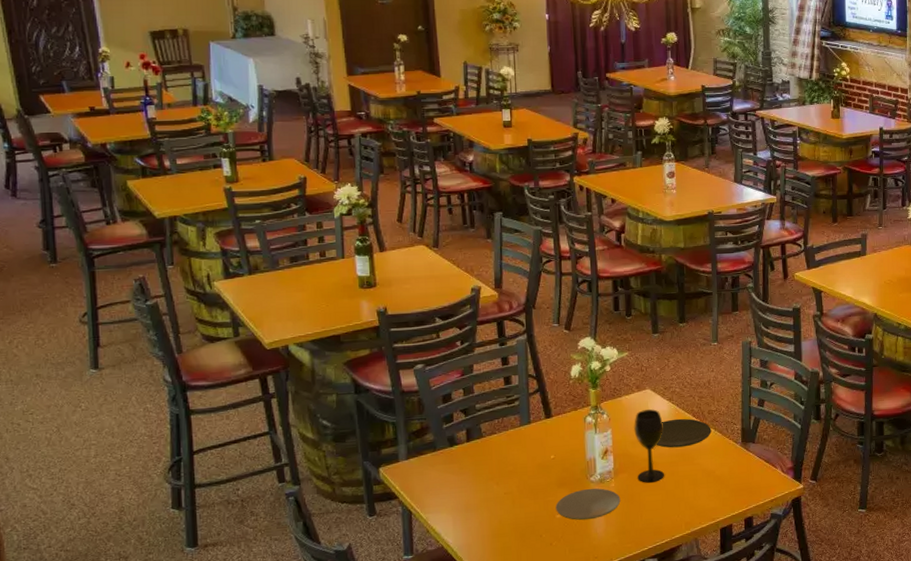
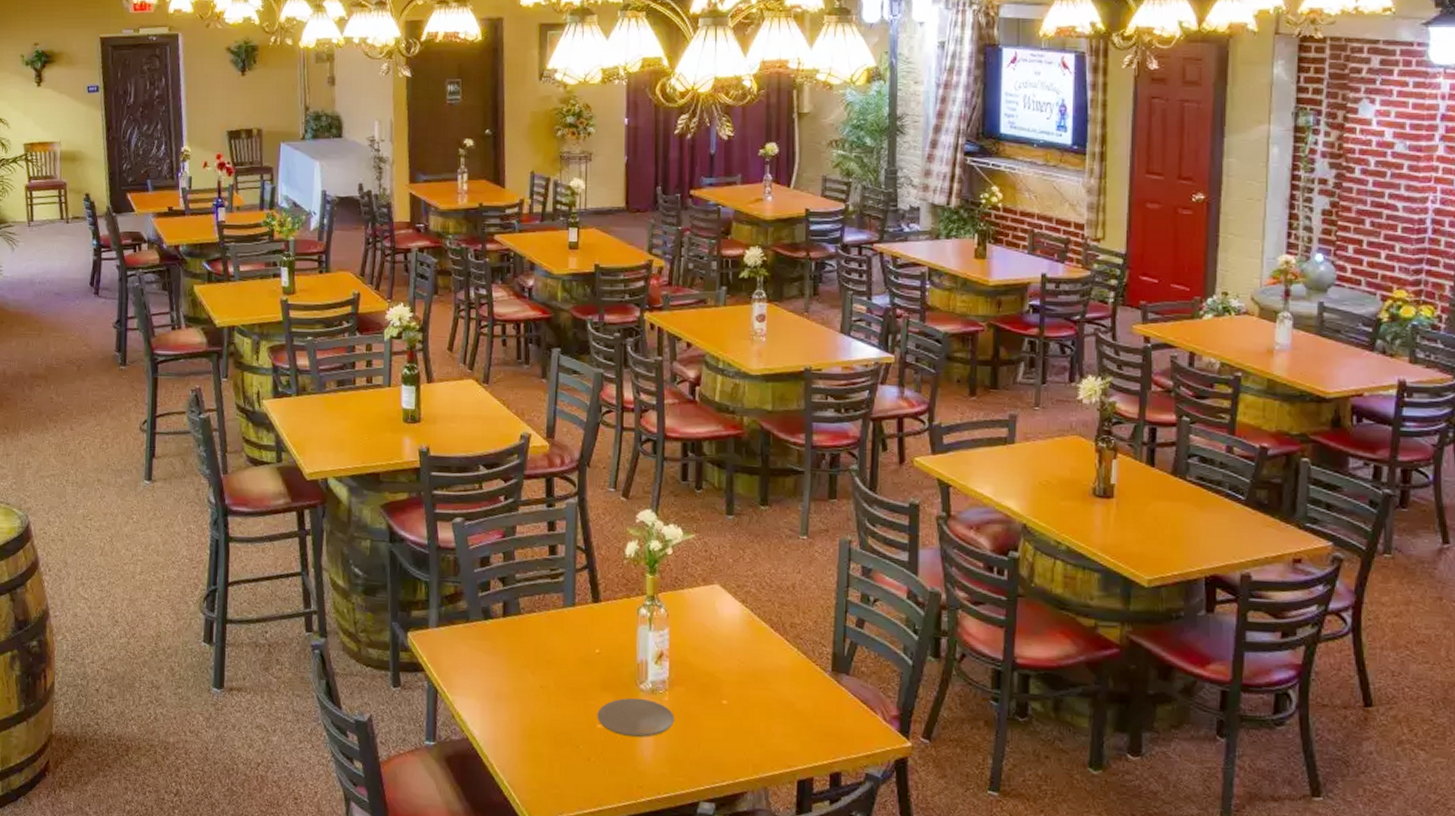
wine glass: present [634,409,664,483] -> none [696,610,733,704]
plate: present [656,418,711,448] -> none [722,627,793,666]

